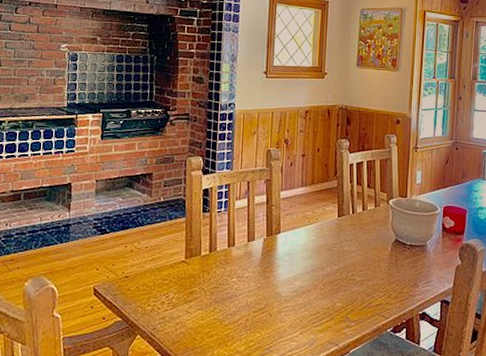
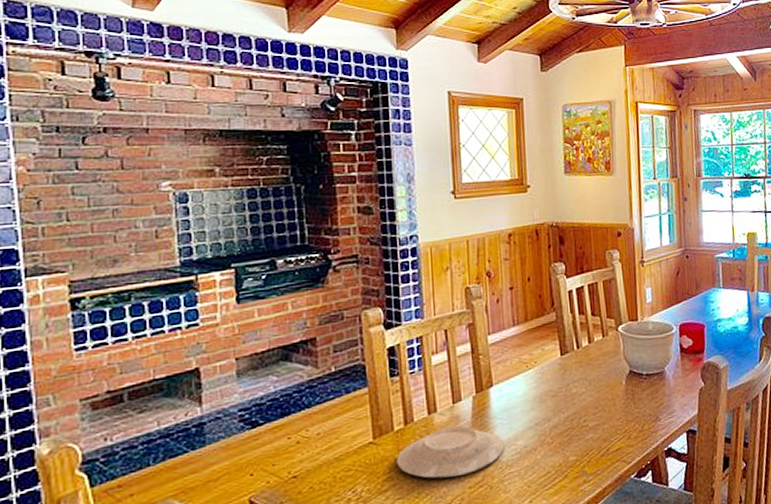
plate: none [200,260,285,301] -> present [396,426,505,479]

